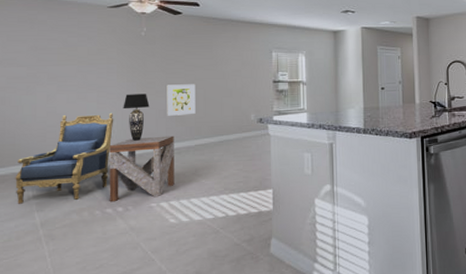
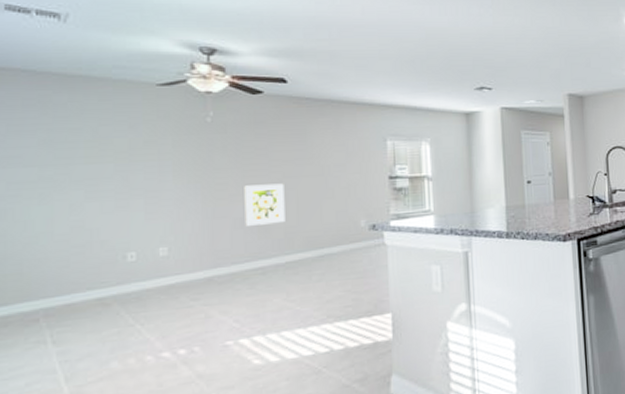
armchair: present [15,112,114,204] -> none [24,224,170,354]
side table: present [109,135,174,202] -> none [164,251,258,344]
table lamp: present [123,94,150,142] -> none [182,198,221,262]

